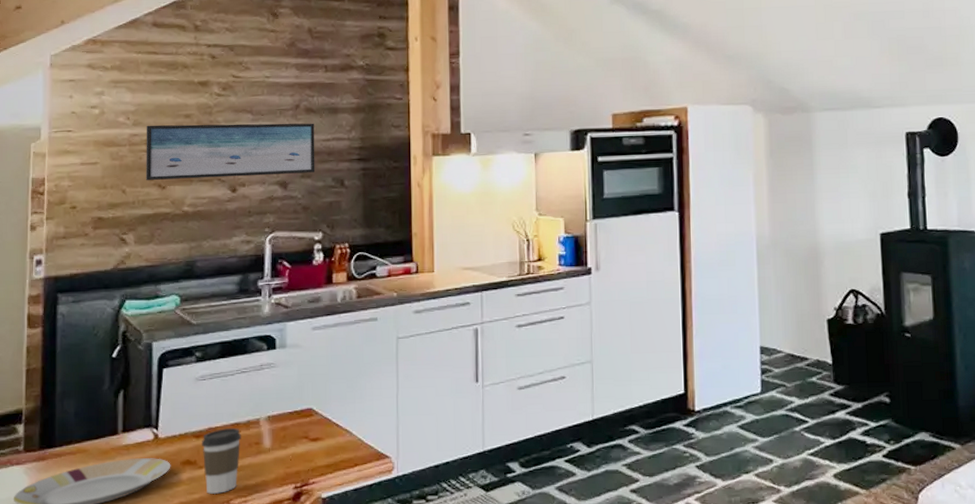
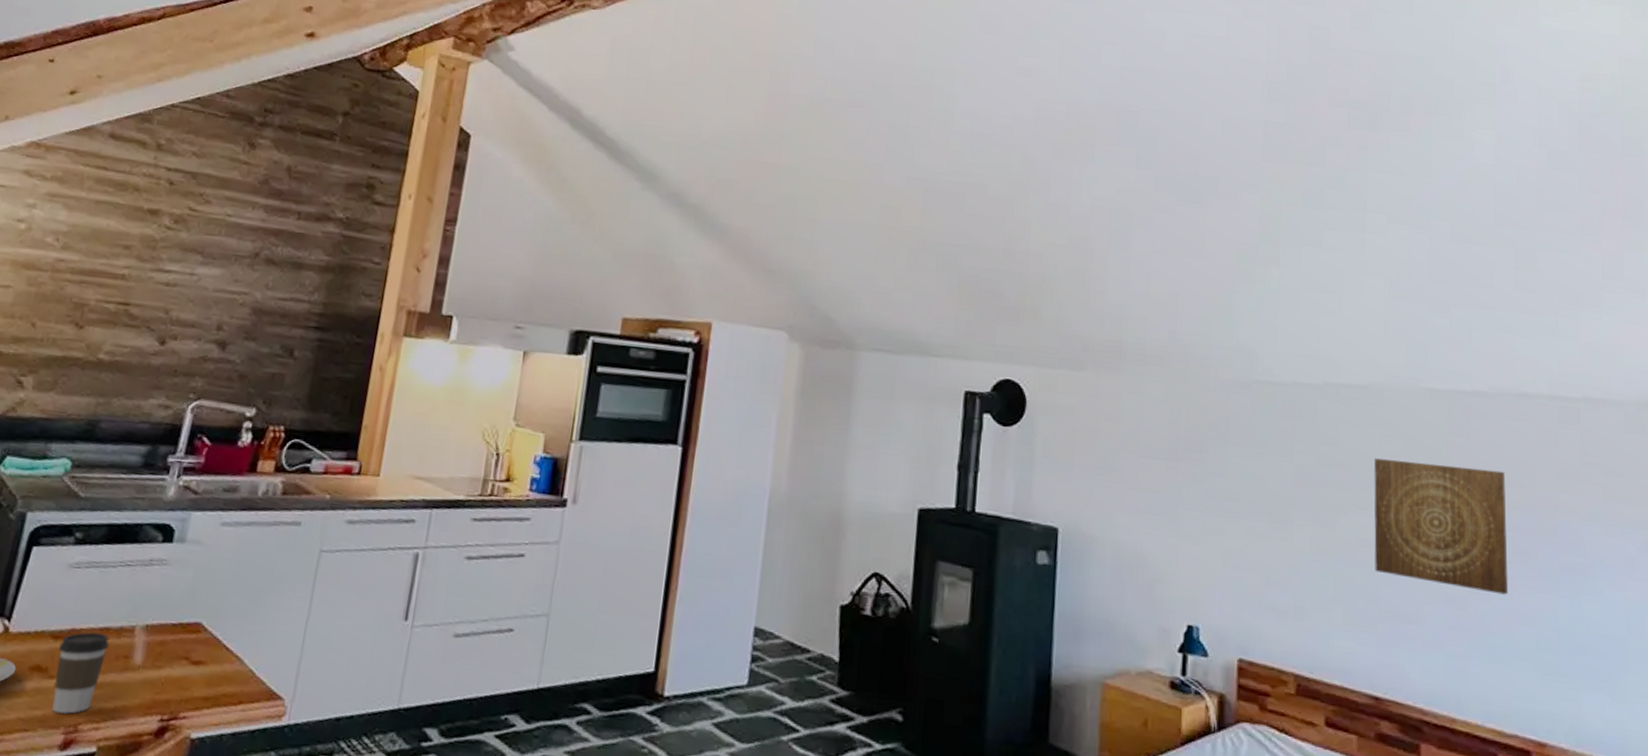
wall art: present [146,123,315,180] -> none [62,251,273,336]

